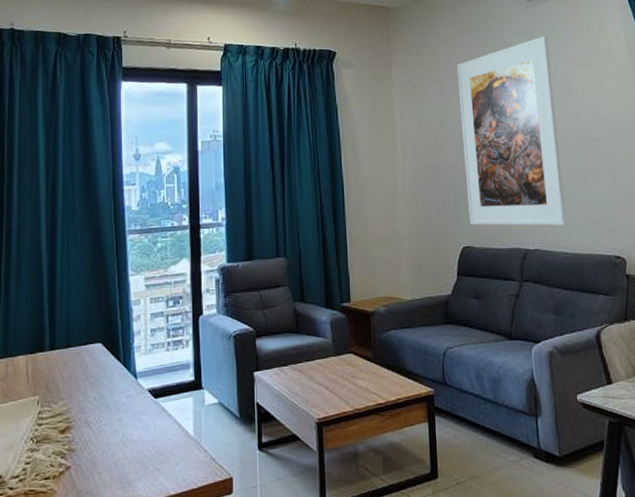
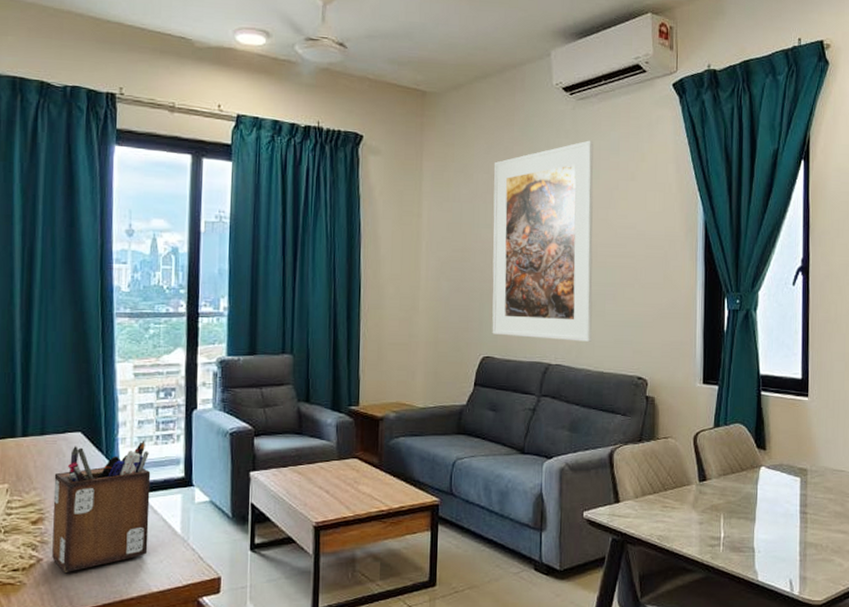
desk organizer: none [78,347,164,479] -> present [52,440,151,572]

